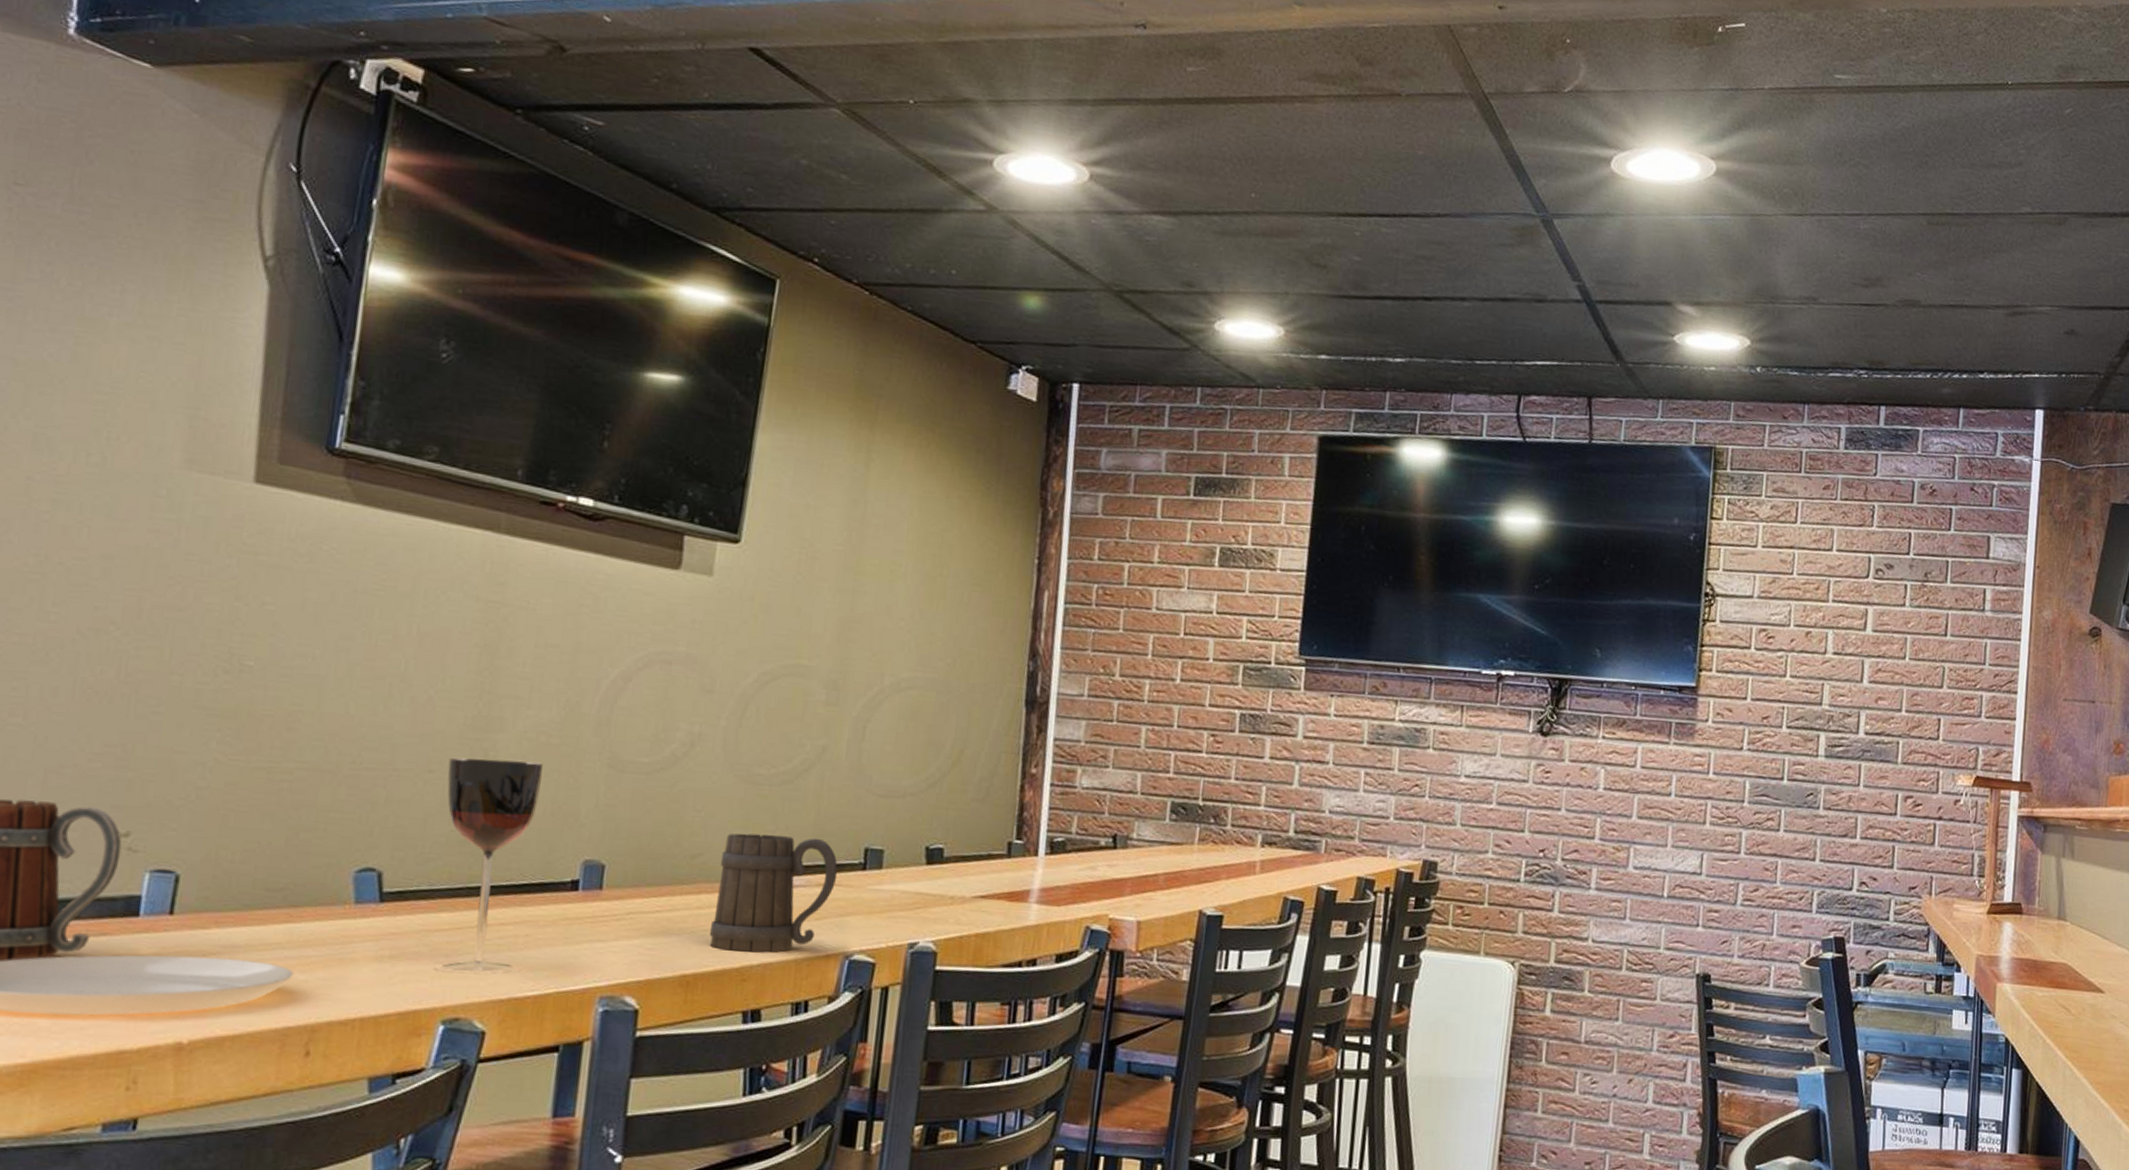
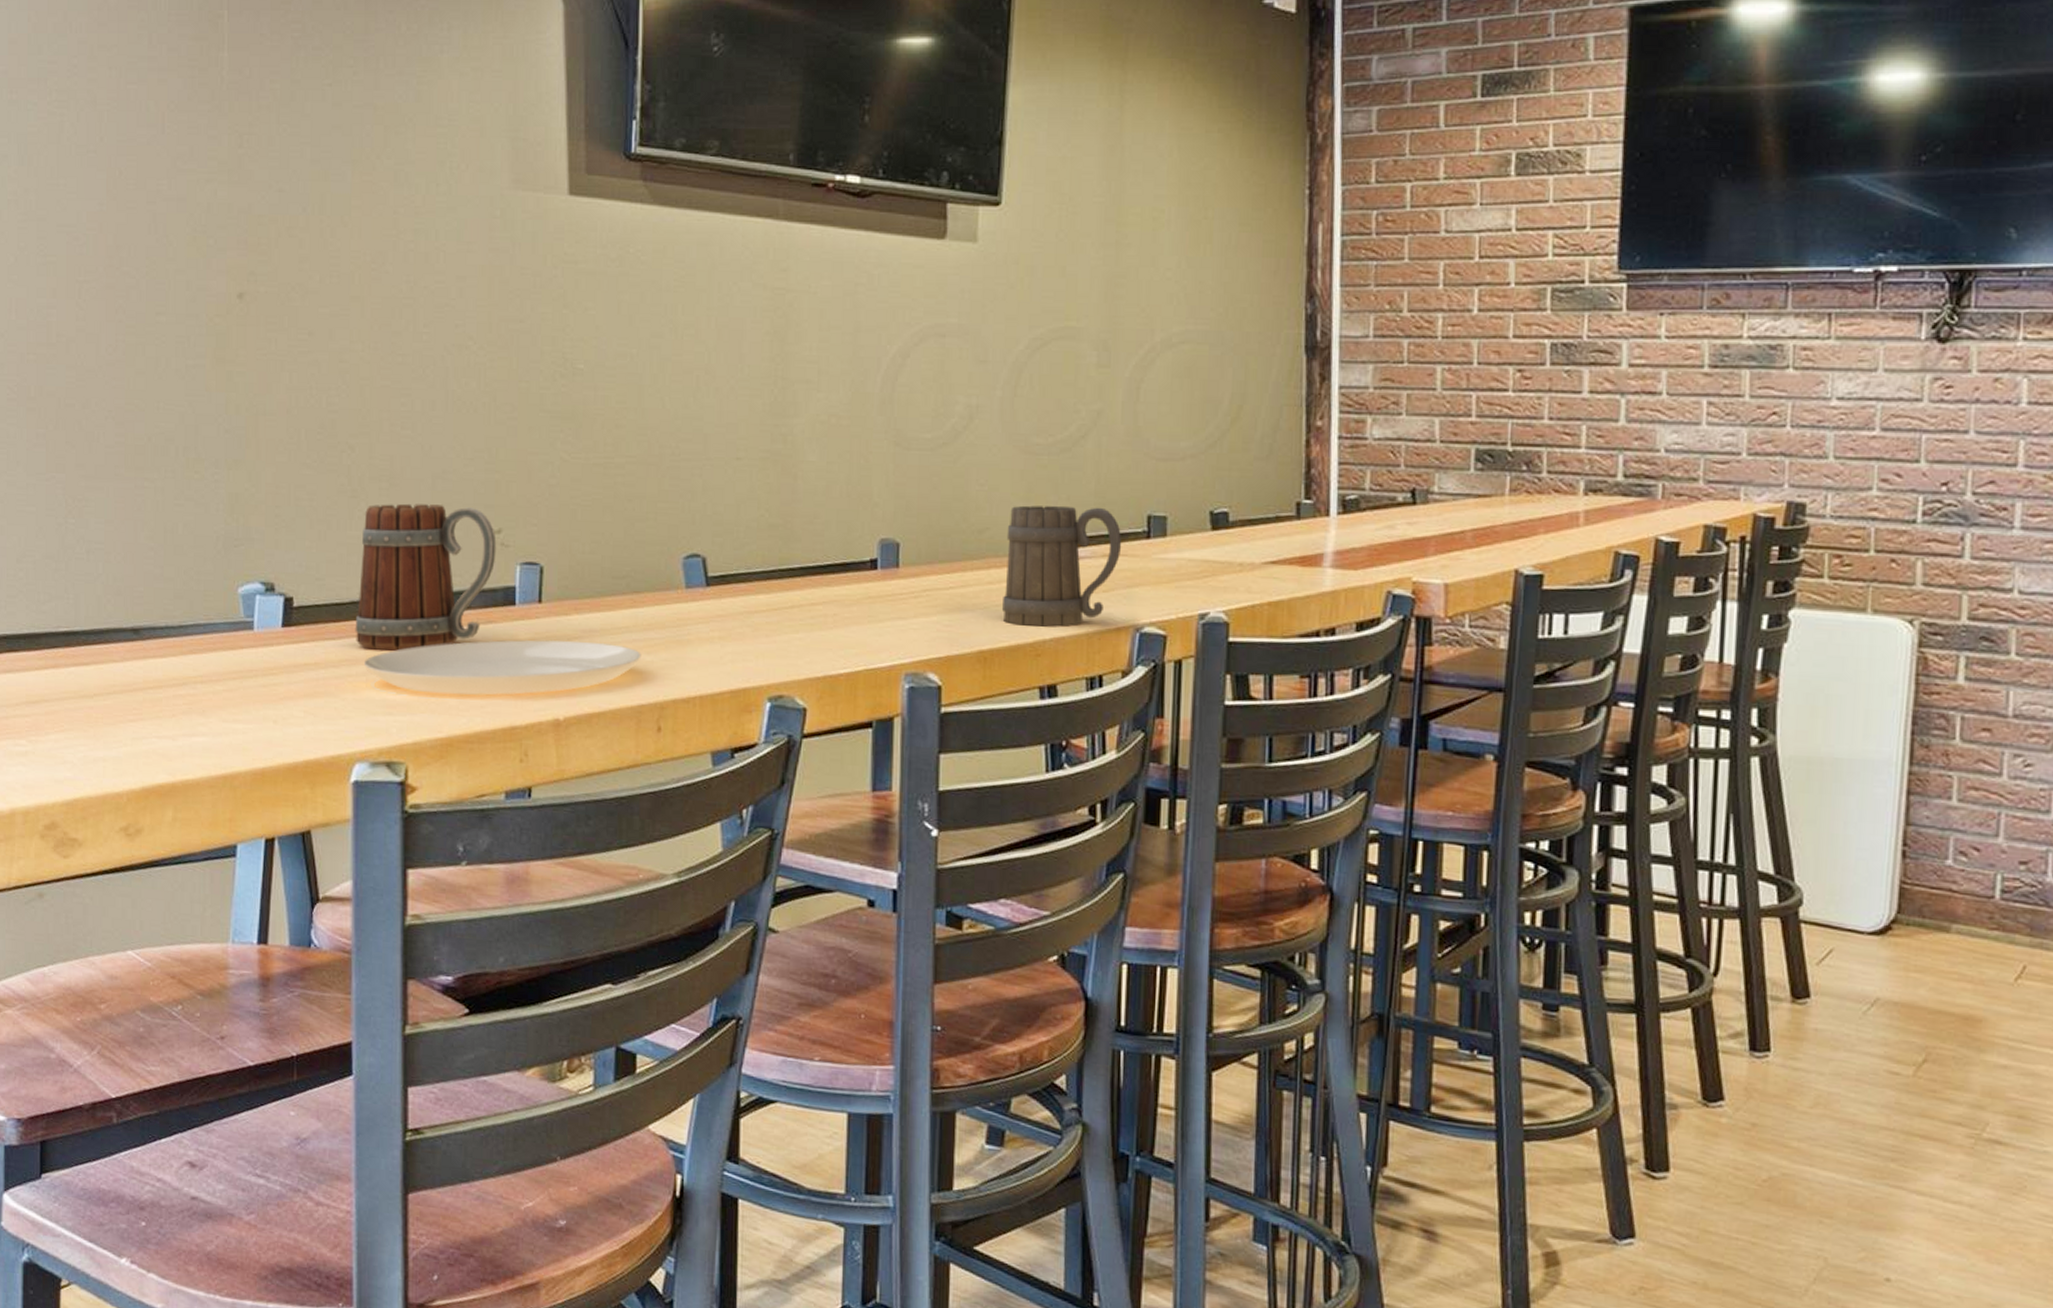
wineglass: present [433,757,544,975] -> none [753,443,837,654]

